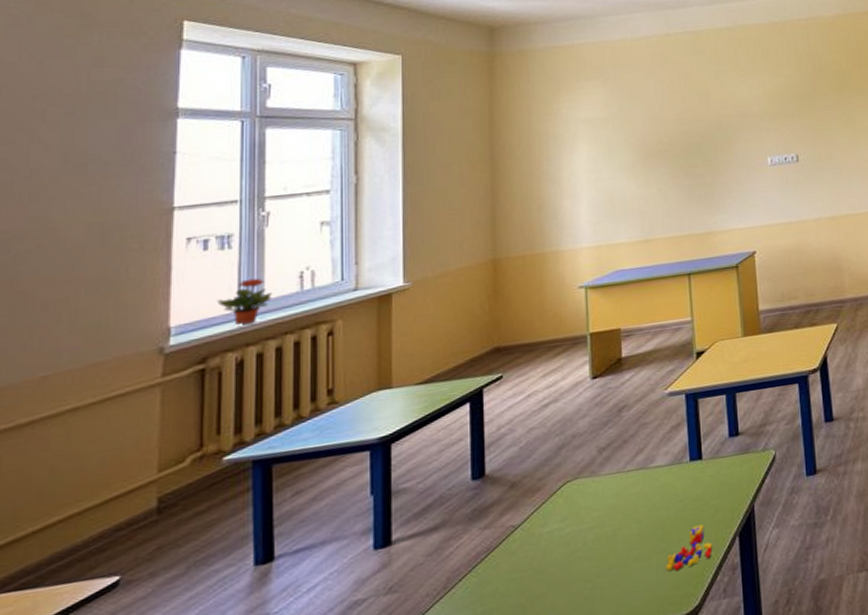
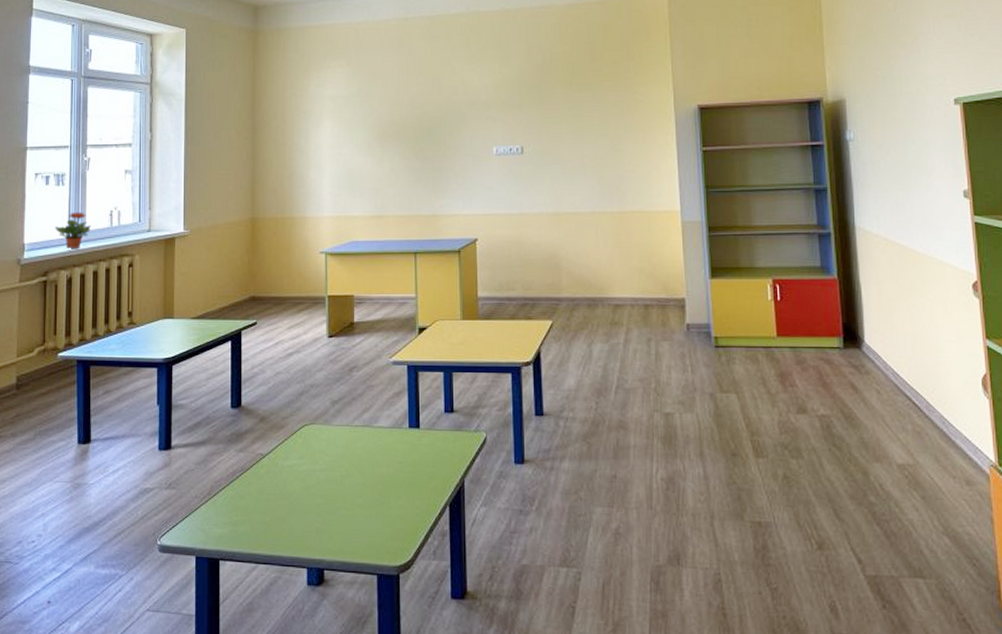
building blocks: present [666,524,713,571] -> none [384,488,426,524]

